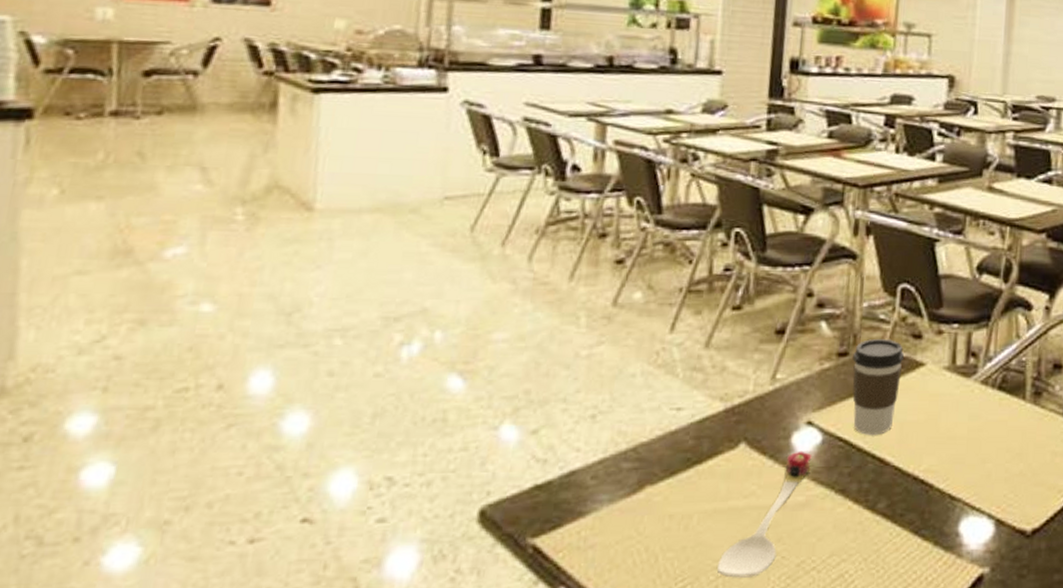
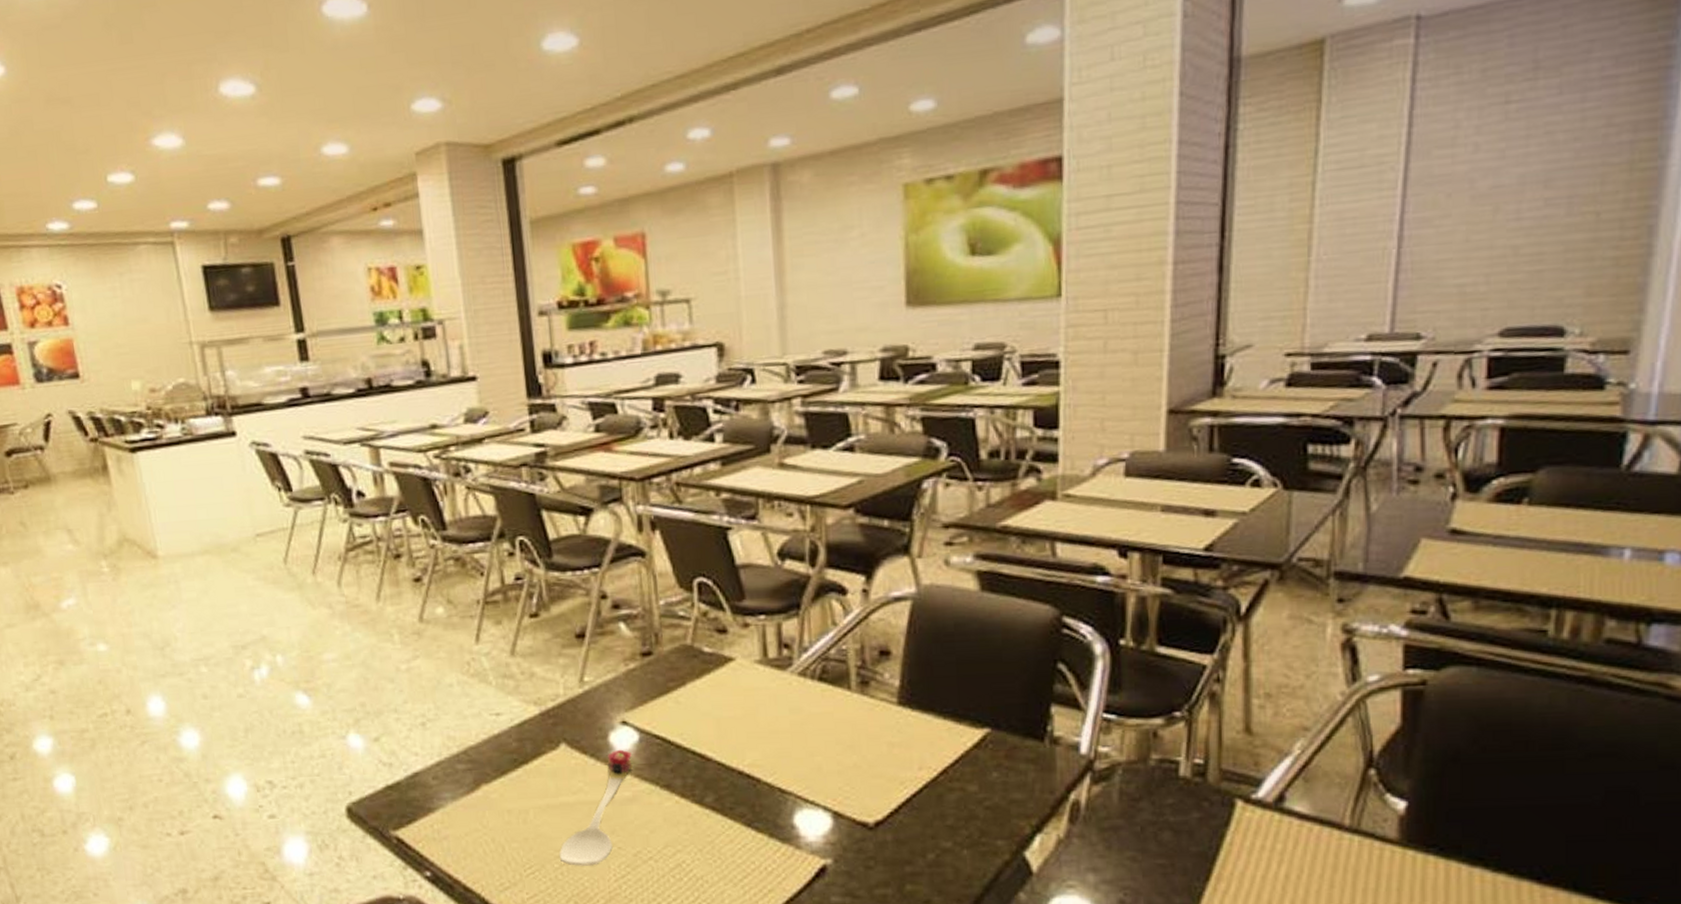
coffee cup: present [852,338,905,435] -> none [657,635,712,732]

